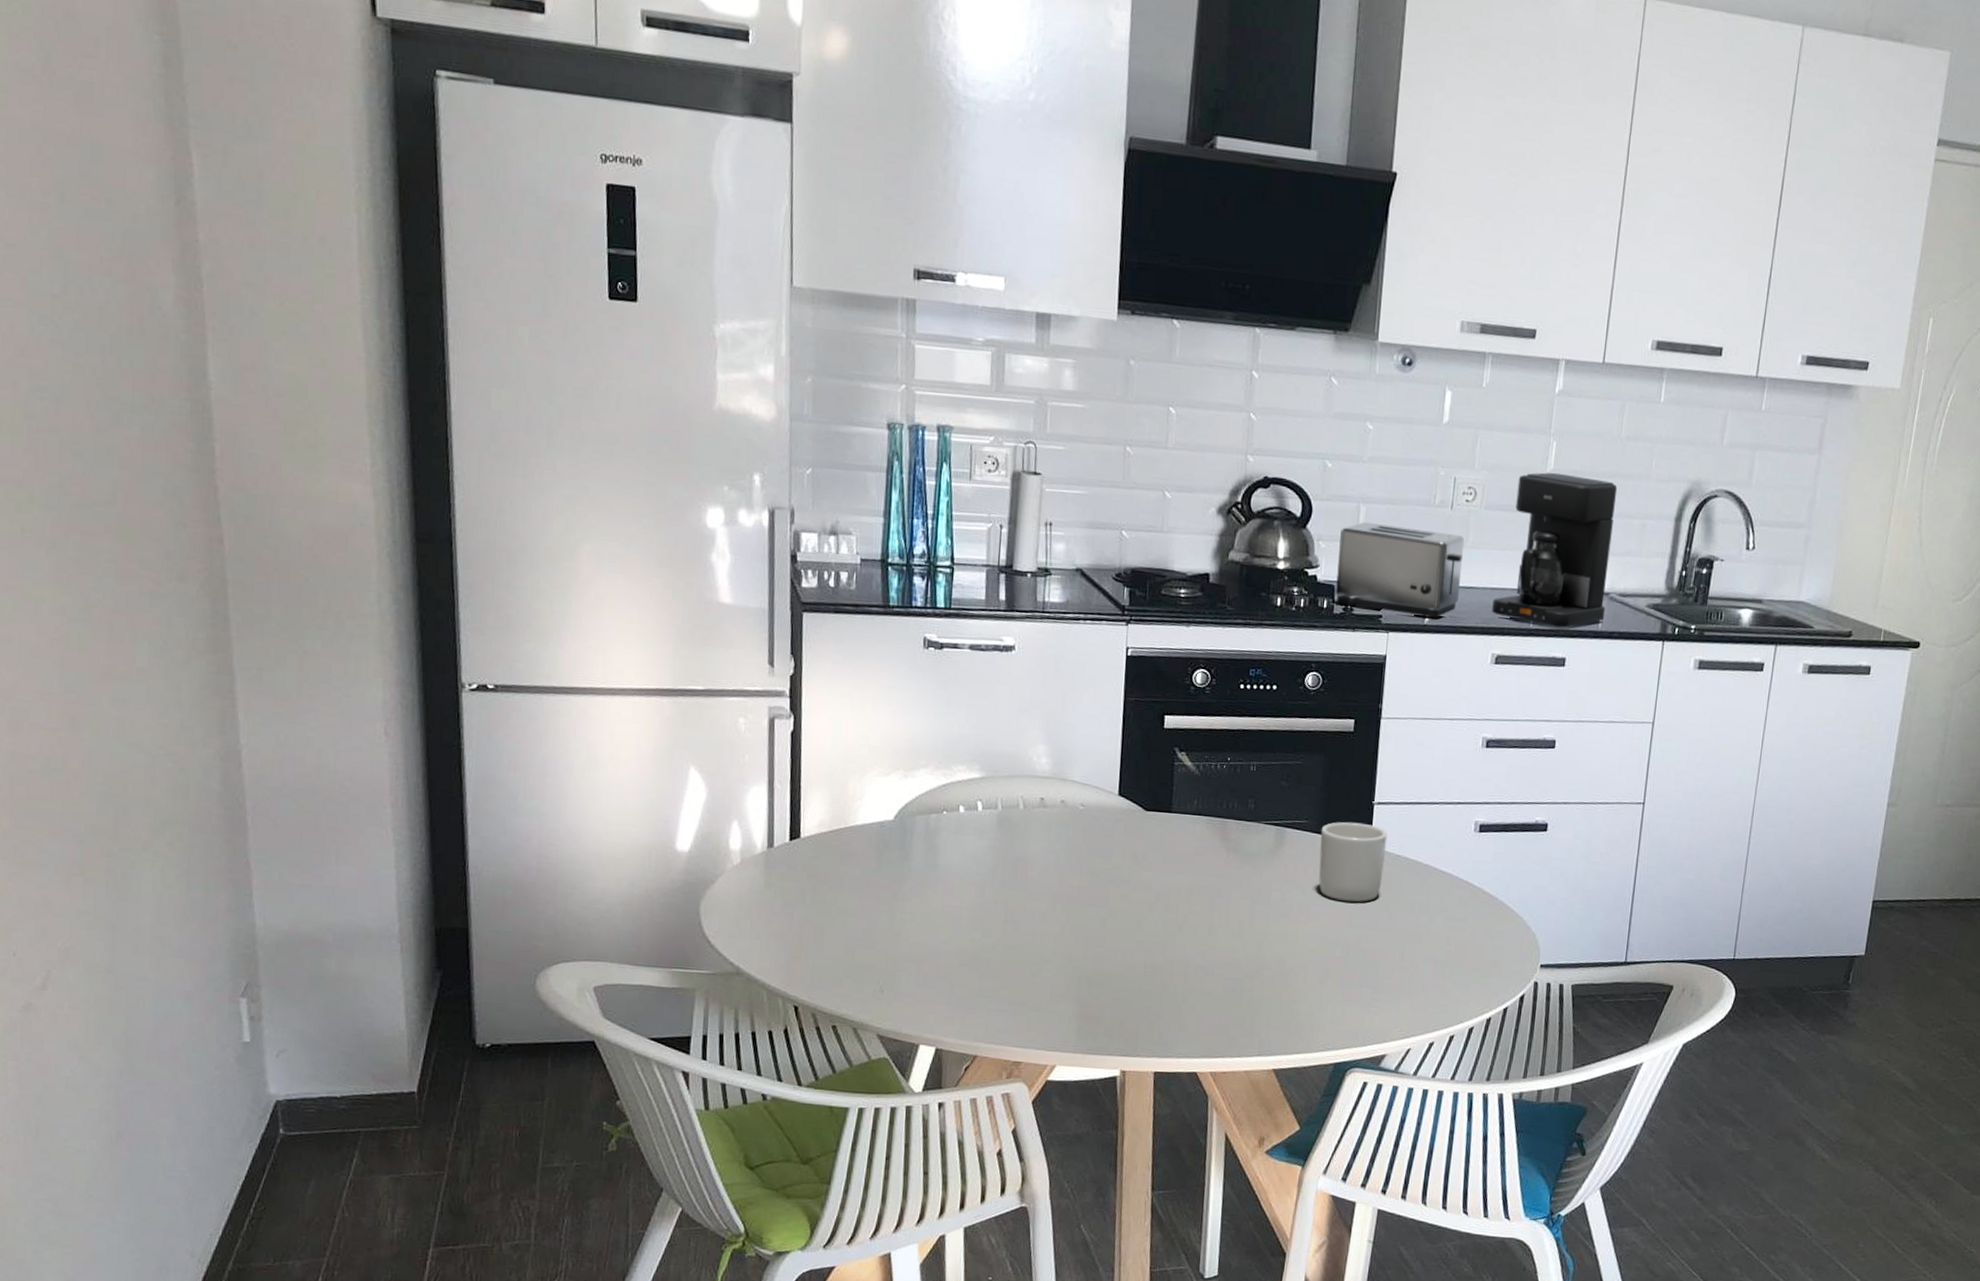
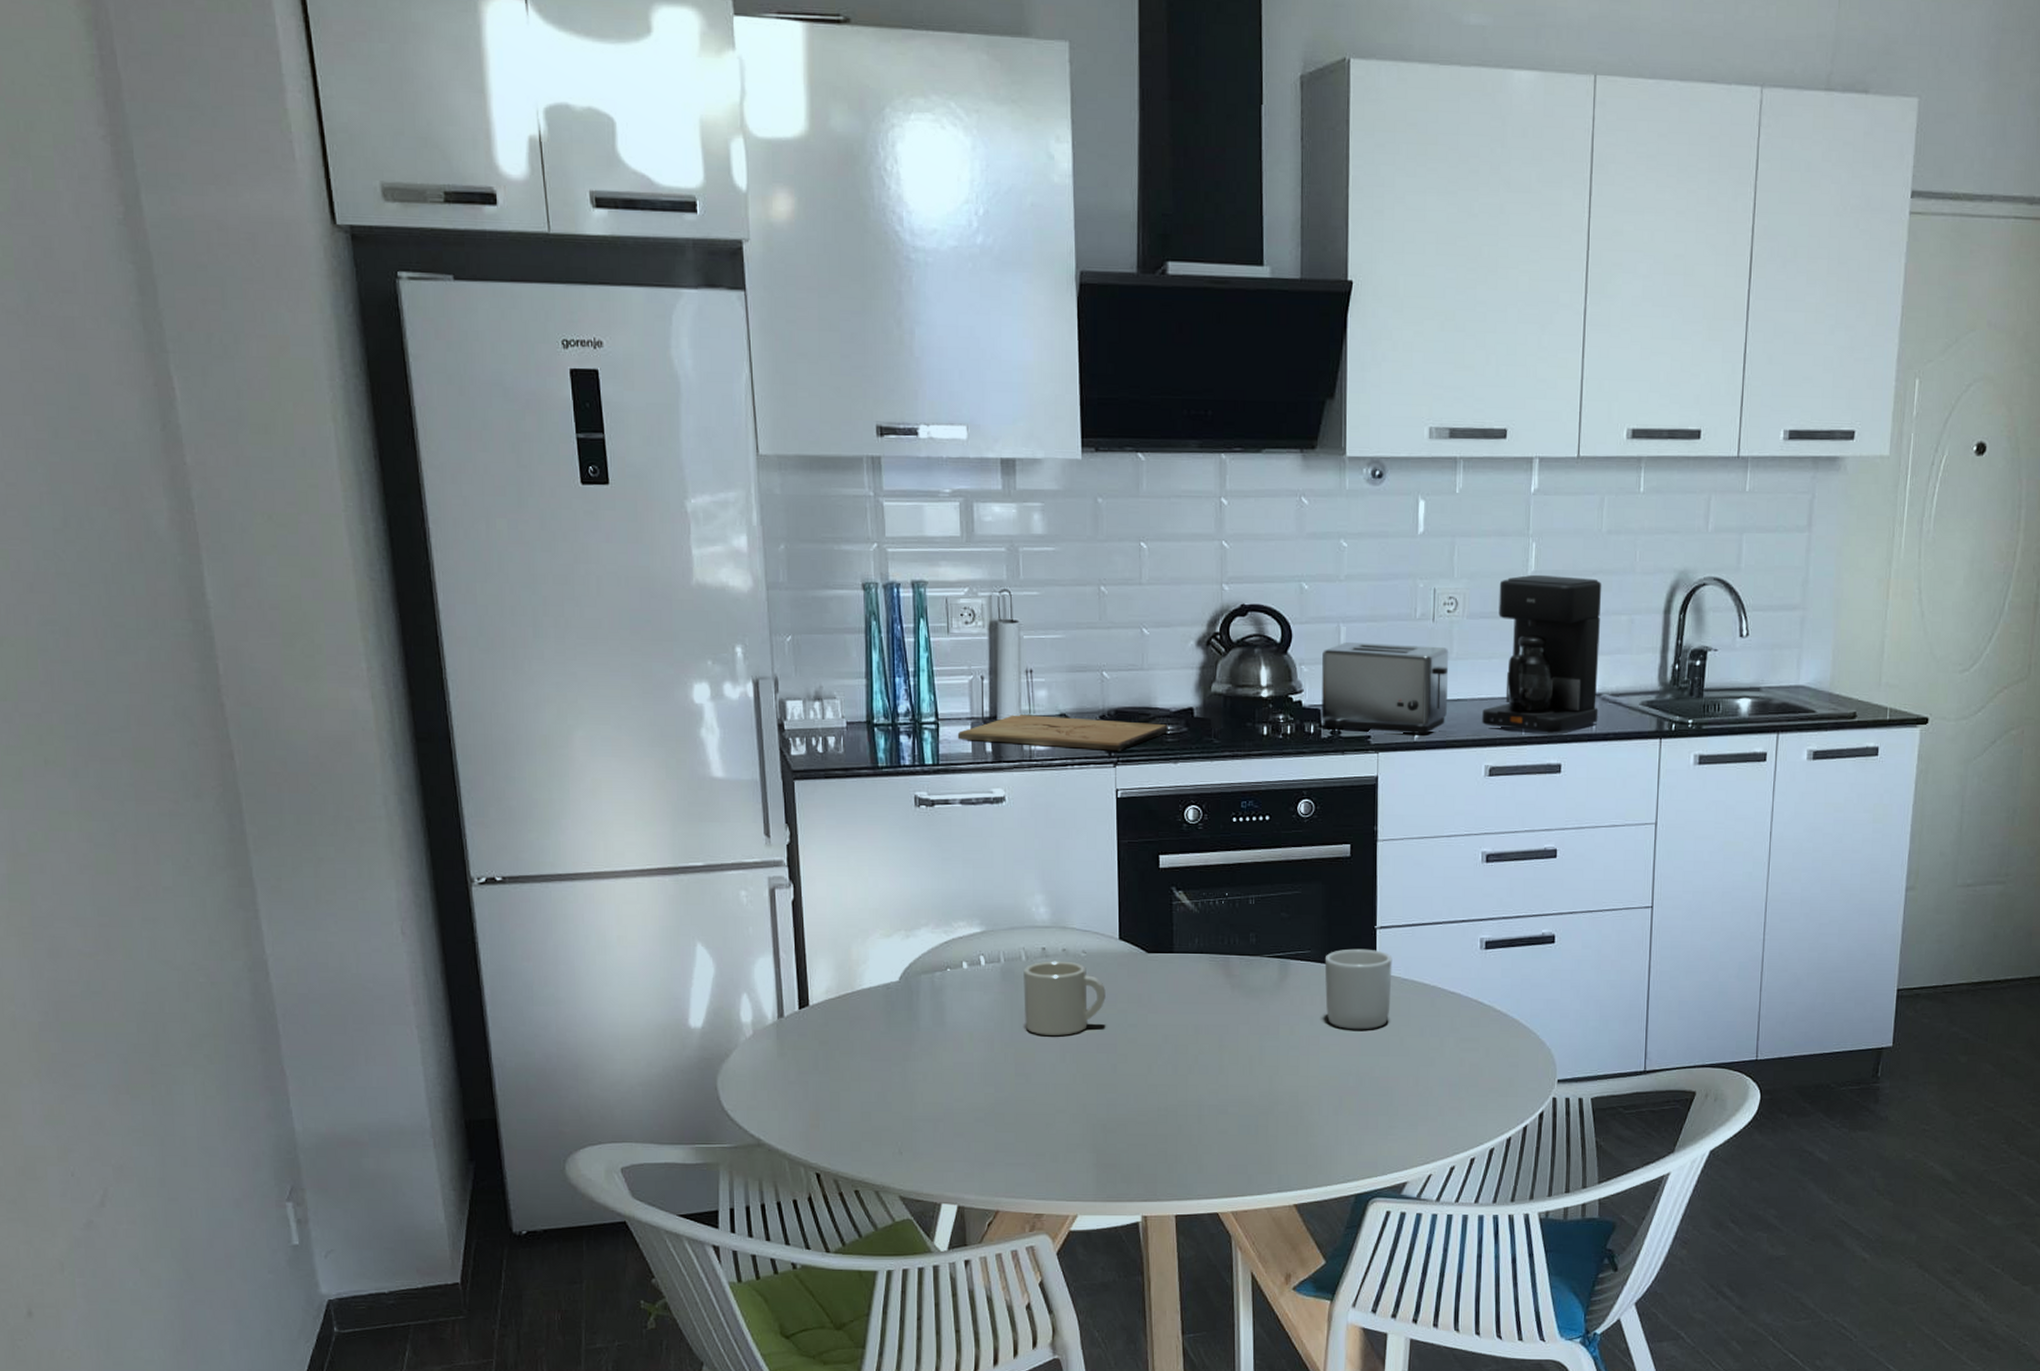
cutting board: none [971,564,1184,610] -> present [957,713,1170,751]
mug: none [1017,811,1101,886] -> present [1023,961,1106,1036]

